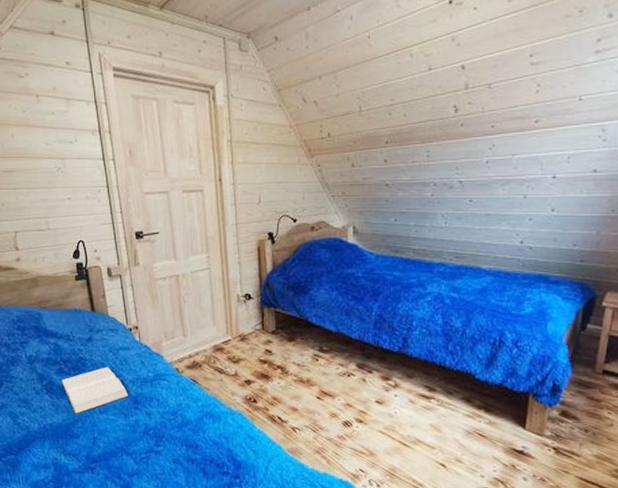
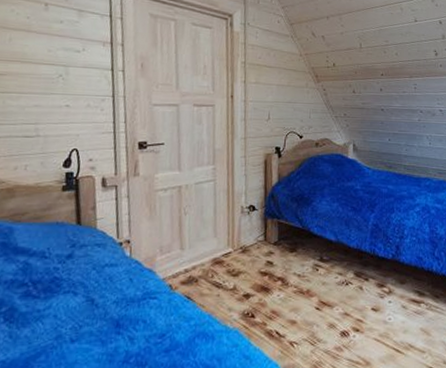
book: present [61,366,129,414] -> none [25,286,110,345]

